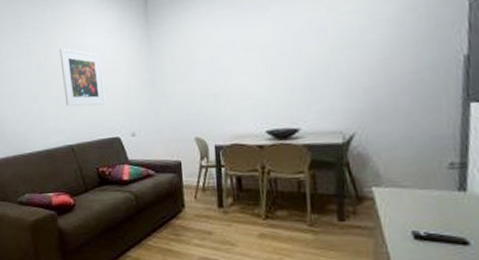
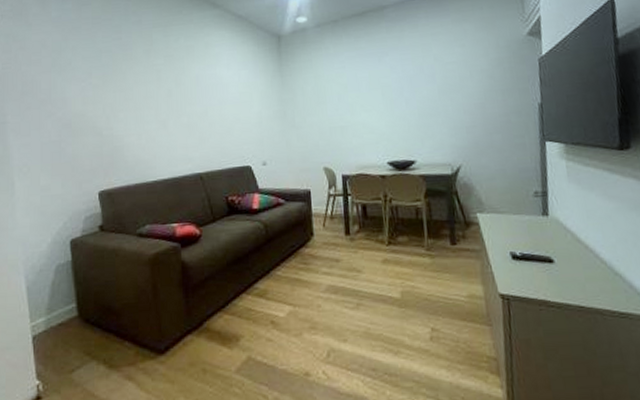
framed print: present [59,48,106,107] -> none [192,76,237,135]

